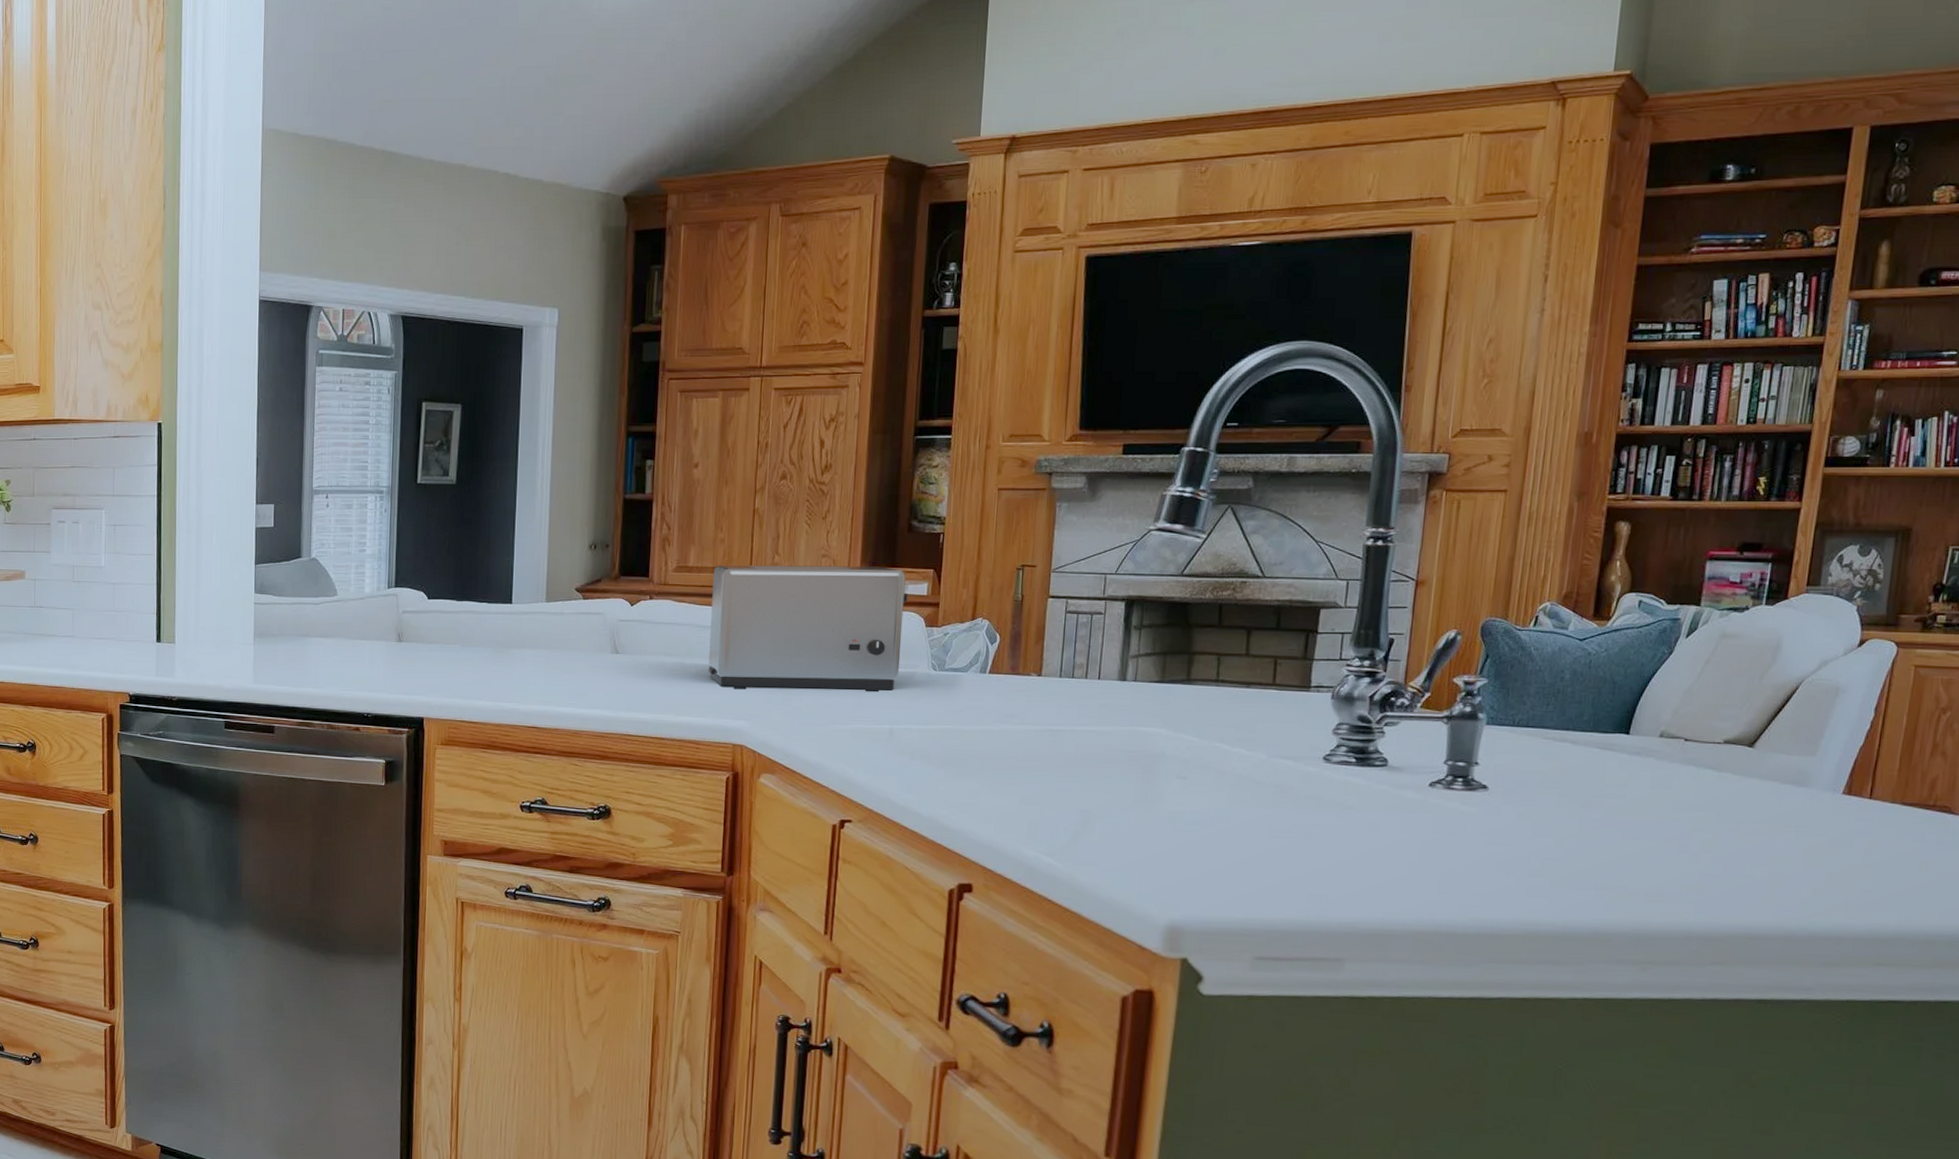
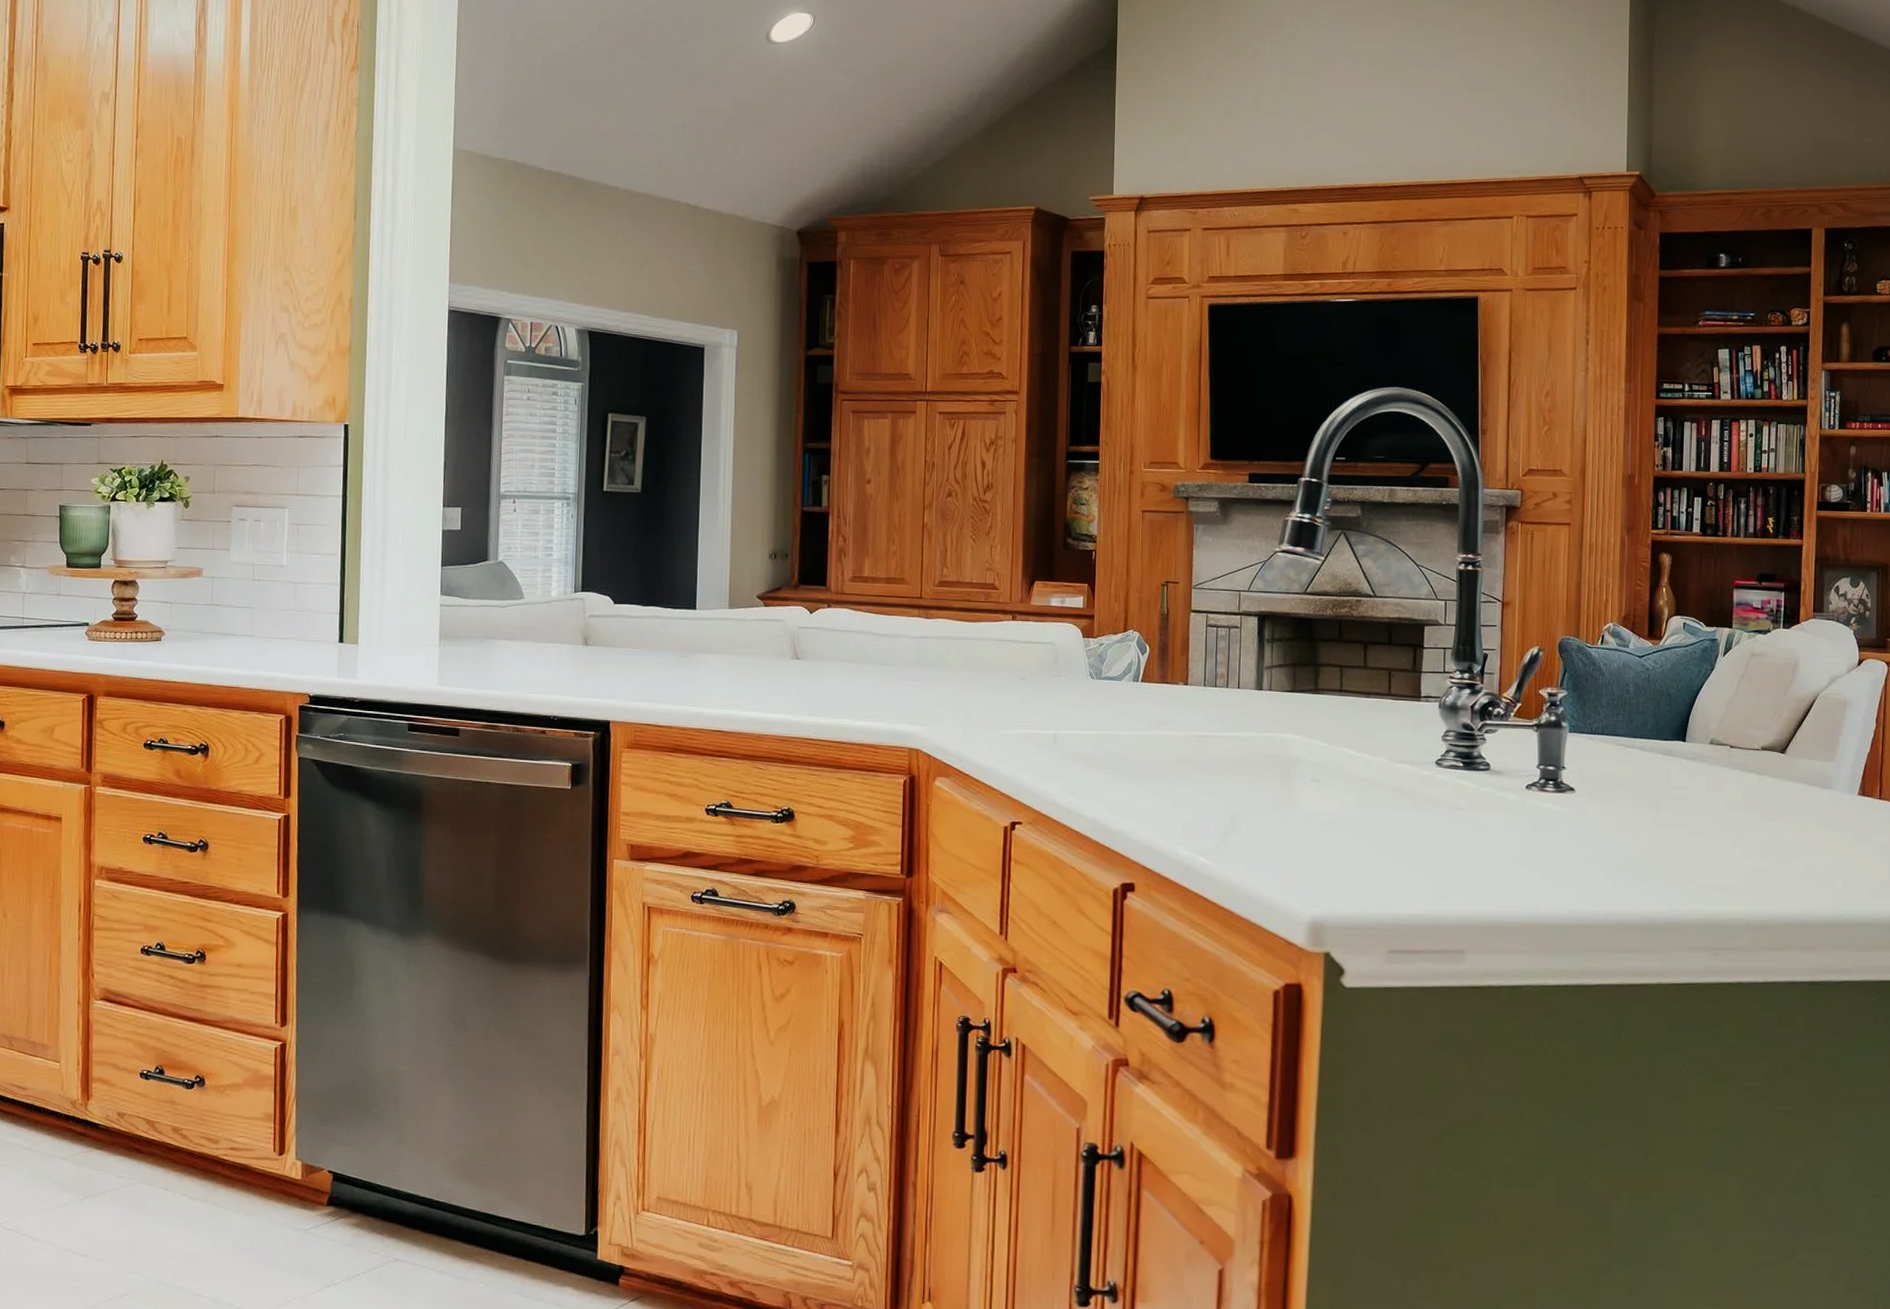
toaster: present [708,564,908,693] -> none [884,576,1066,699]

